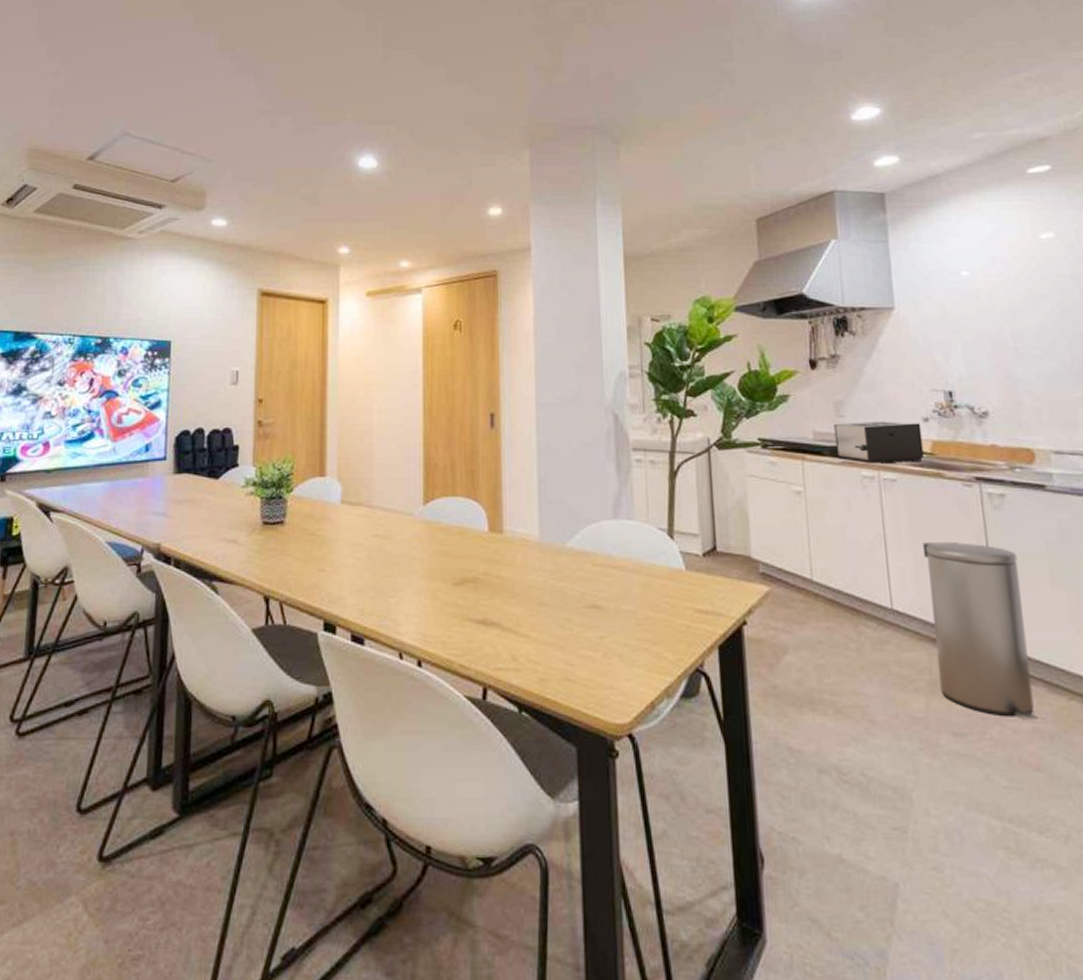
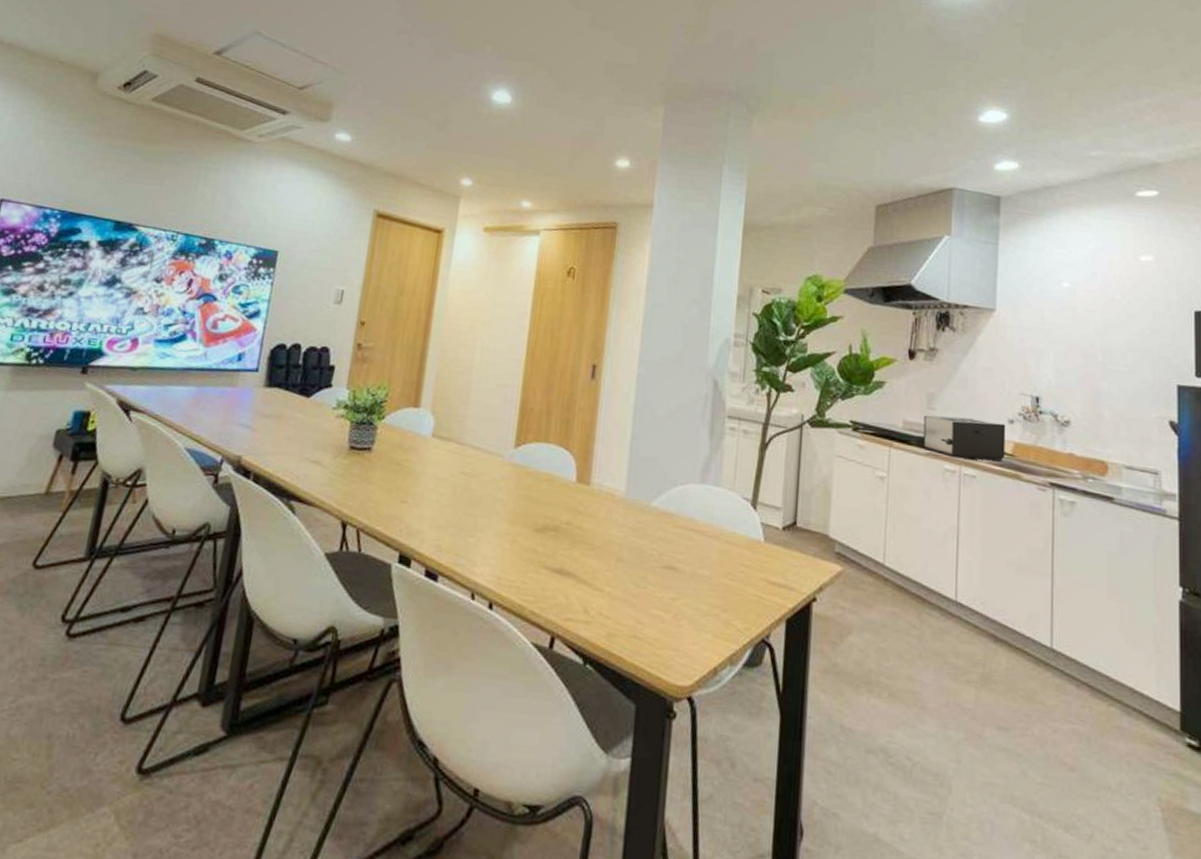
pedal bin: present [923,542,1039,721] -> none [991,540,1079,723]

